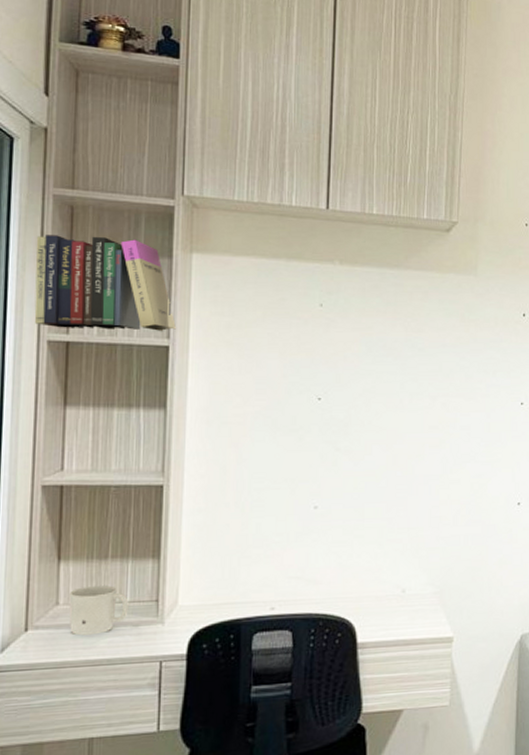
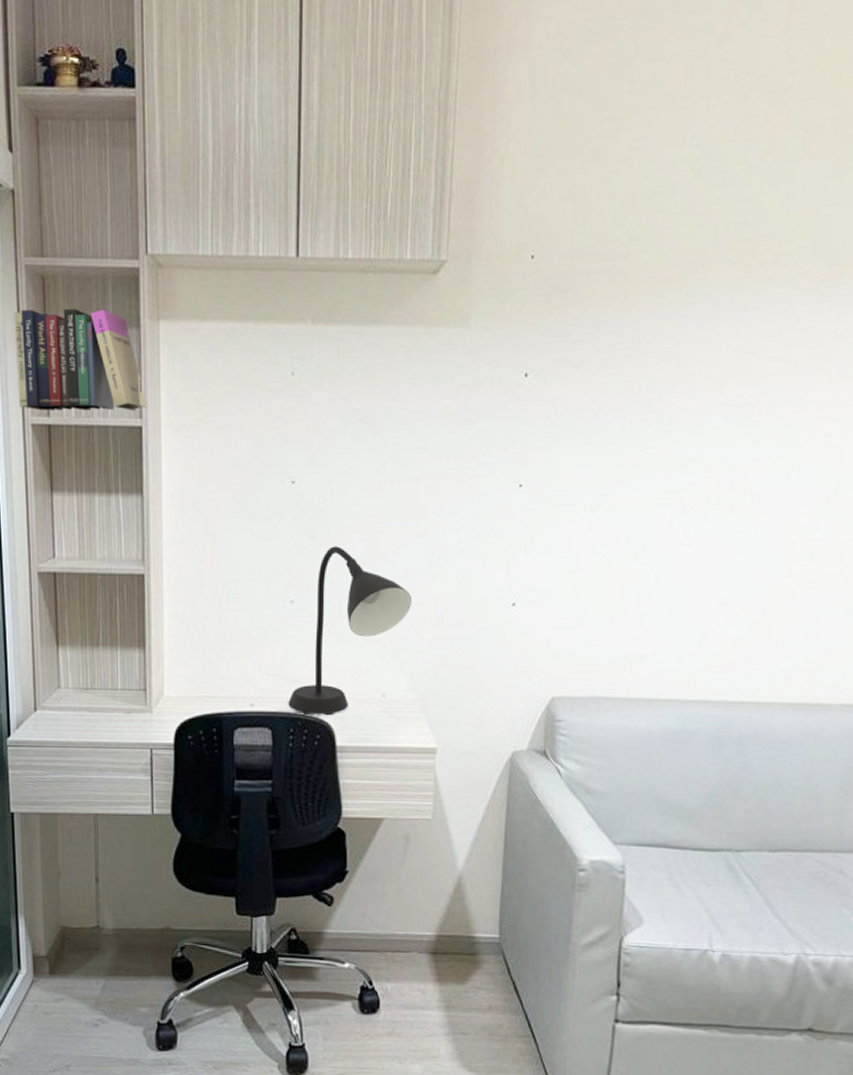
mug: present [68,585,129,636] -> none [69,672,120,719]
desk lamp: none [310,456,430,614] -> present [288,546,413,715]

